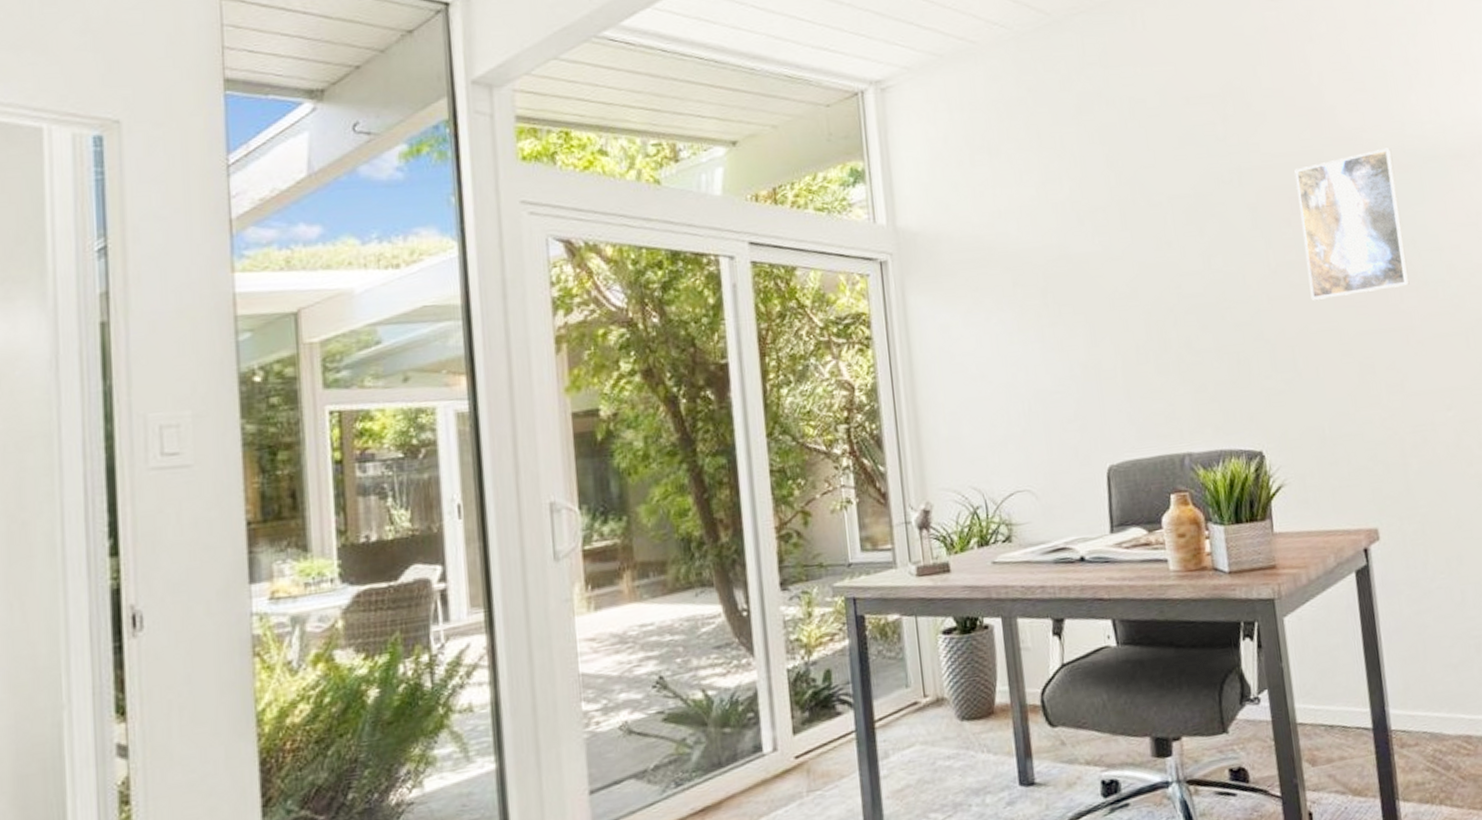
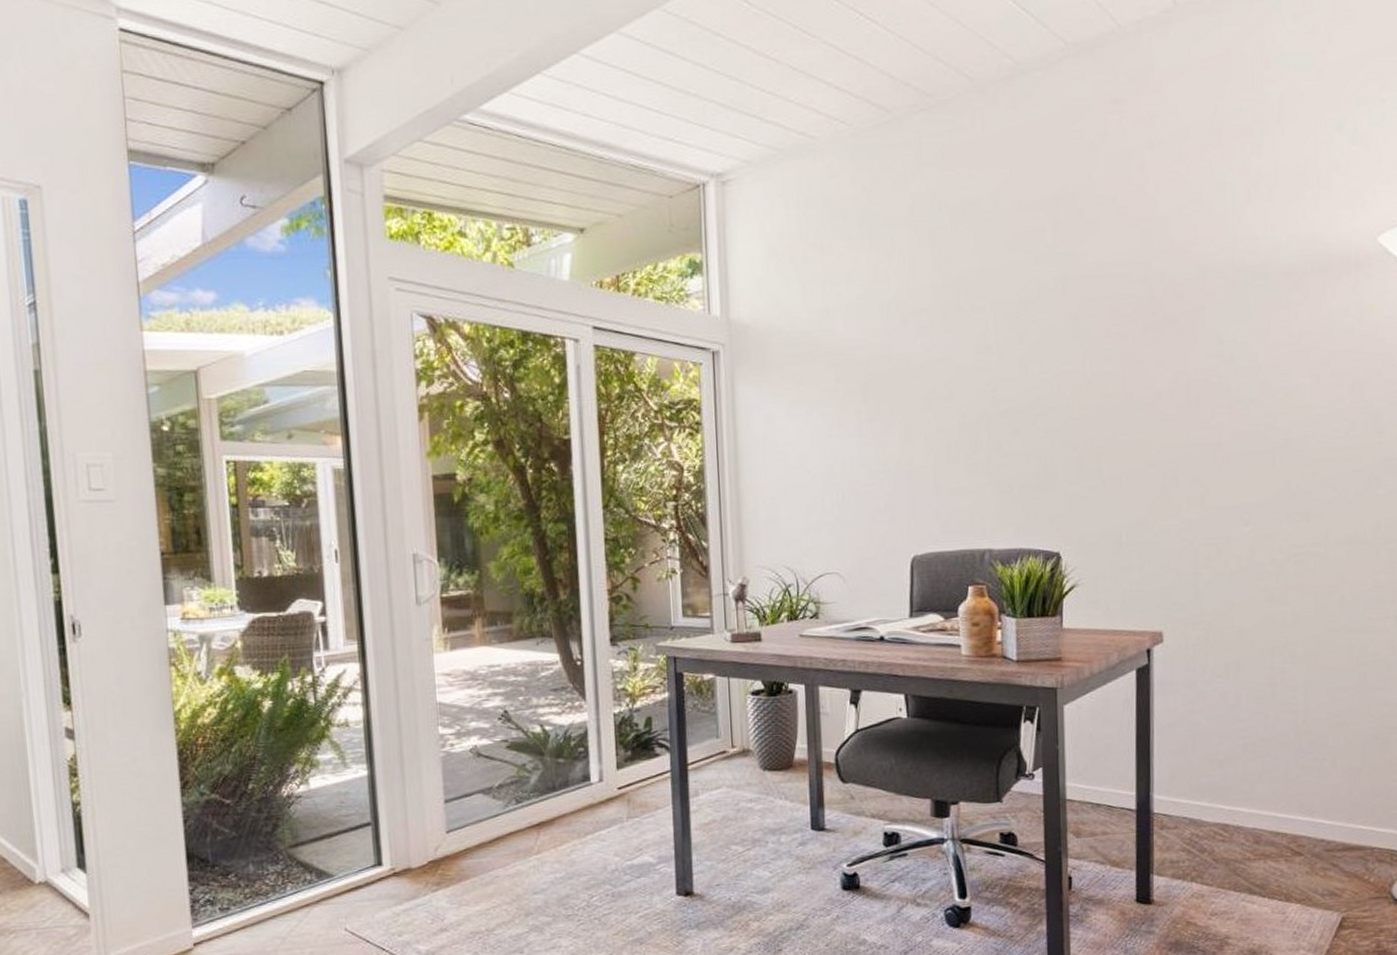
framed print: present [1294,148,1410,300] -> none [1120,262,1223,411]

